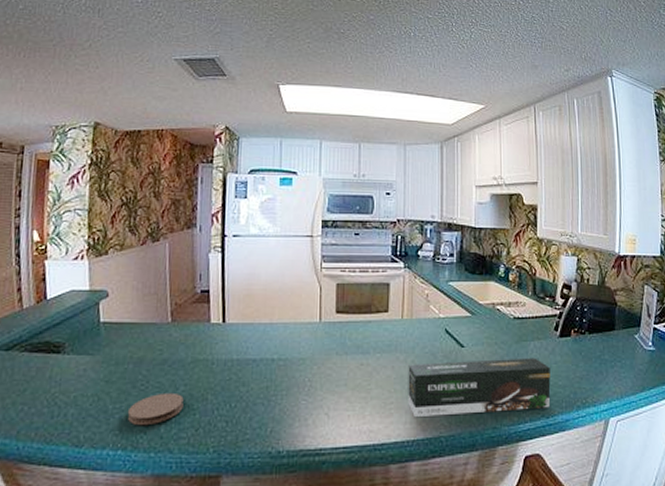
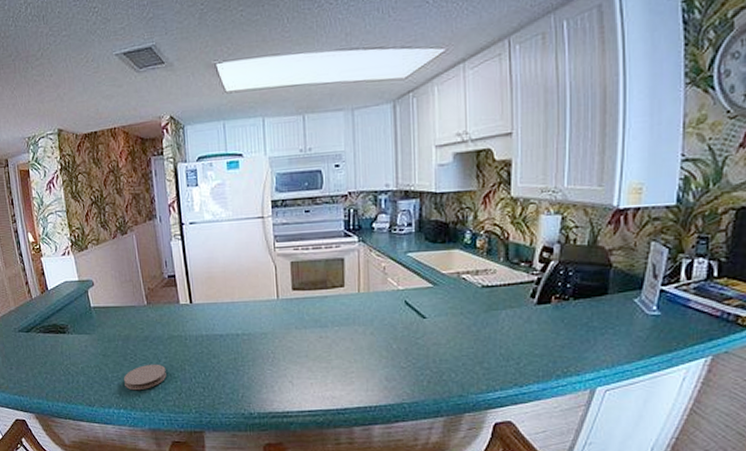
cookie box: present [408,357,551,418] -> none [367,326,525,386]

